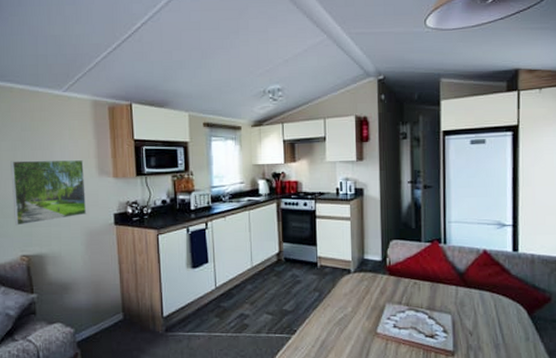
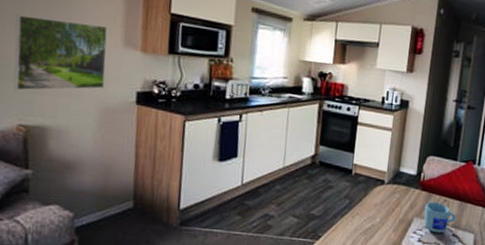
mug: none [395,286,429,317] -> present [424,201,456,233]

